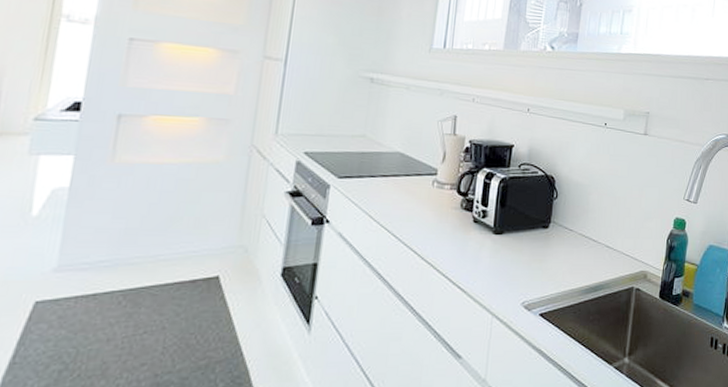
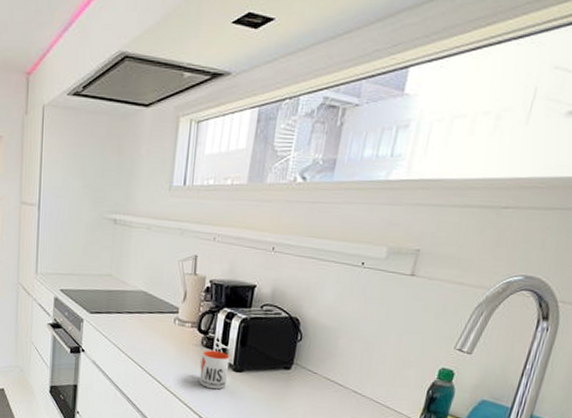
mug: none [458,213,490,255] -> present [199,350,230,390]

